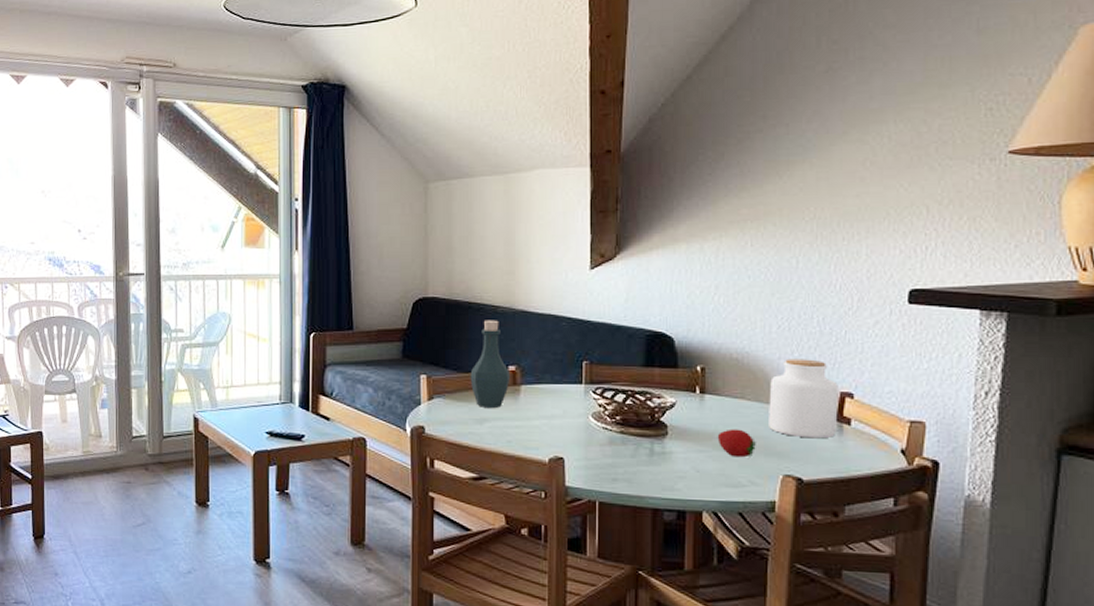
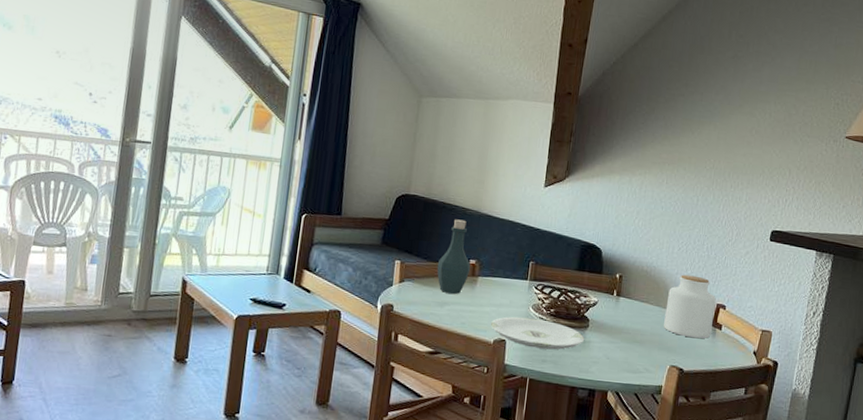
plate: none [542,428,665,466] -> present [490,316,585,350]
fruit: present [717,429,756,458] -> none [625,326,653,350]

